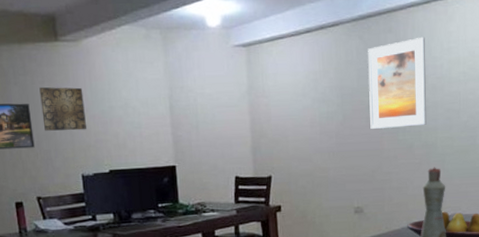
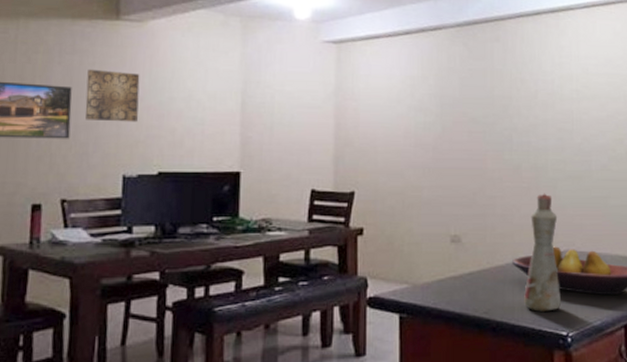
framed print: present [368,36,426,129] -> none [472,49,536,145]

